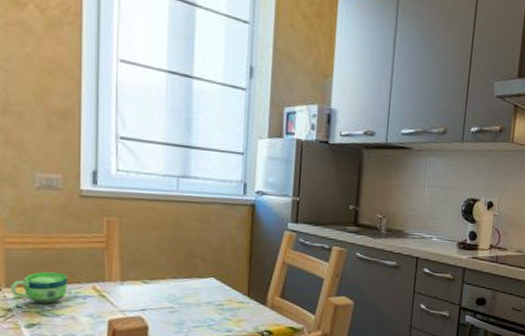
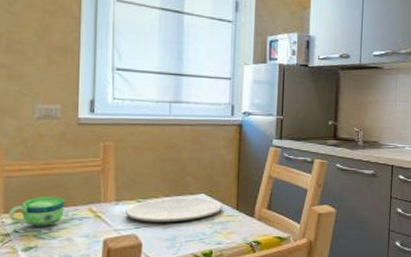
plate: none [131,279,233,306] -> present [125,197,222,222]

